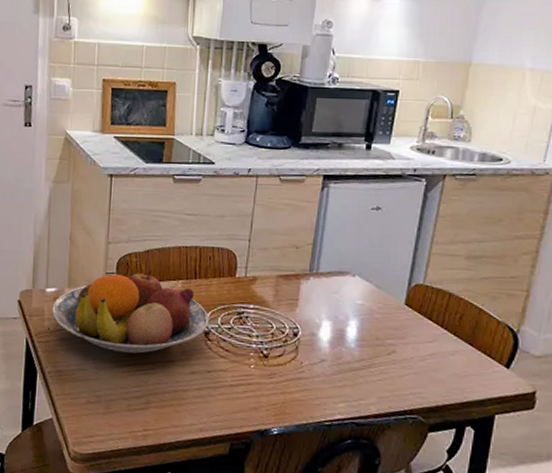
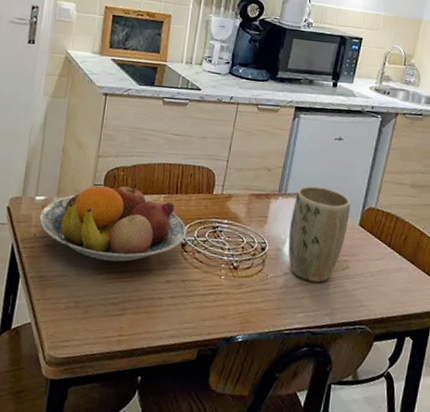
plant pot: none [324,263,394,369] -> present [288,186,351,283]

